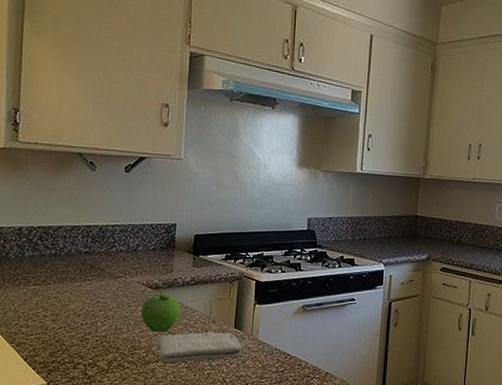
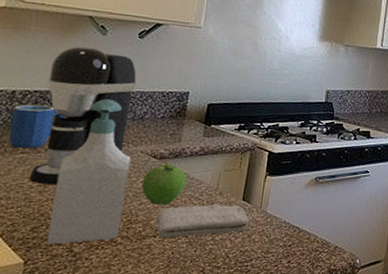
mug: none [21,239,67,281] -> present [8,104,65,148]
coffee maker: none [42,182,127,314] -> present [28,46,137,185]
soap bottle: none [64,233,129,368] -> present [47,99,131,245]

